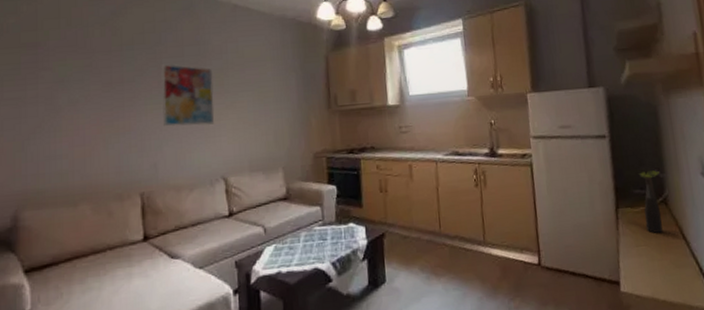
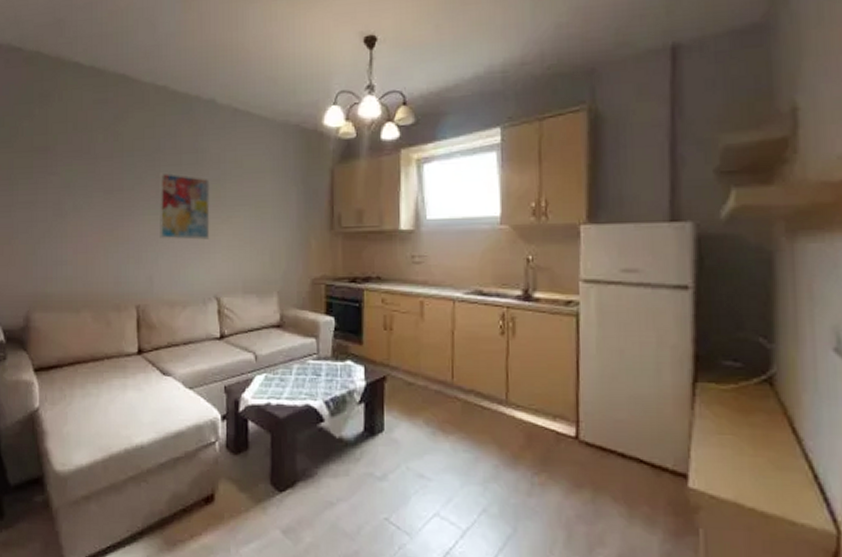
plant: present [638,170,663,234] -> none [732,338,765,422]

